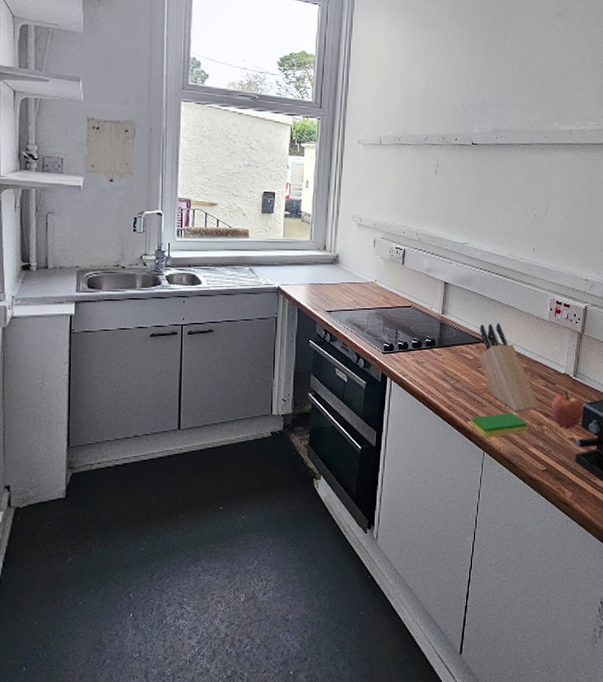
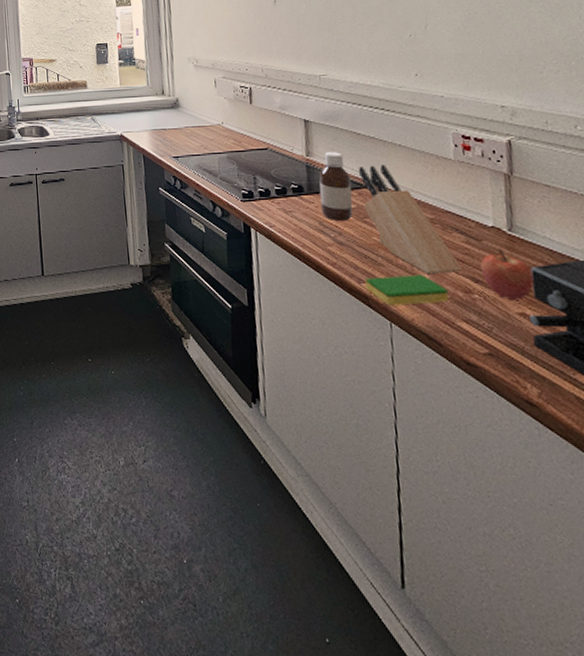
bottle: none [447,311,473,371] -> present [319,152,353,222]

